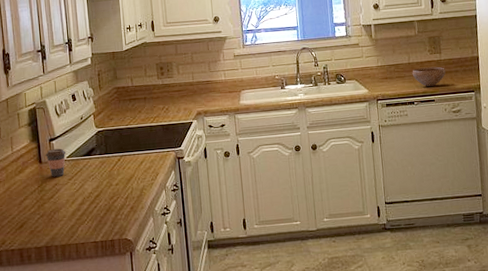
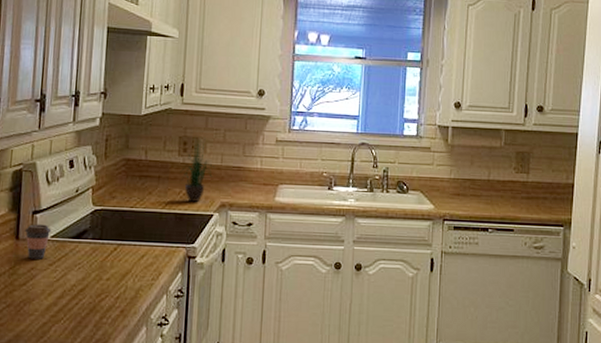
potted plant: none [161,62,188,114] -> present [180,137,214,202]
bowl: present [412,67,446,87] -> none [490,188,531,213]

